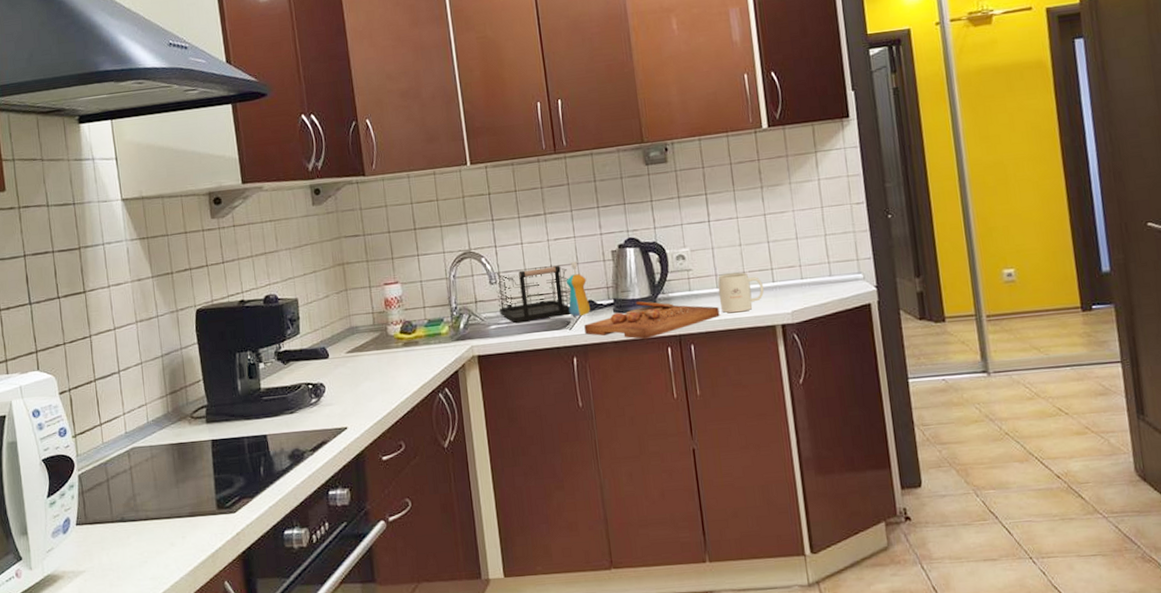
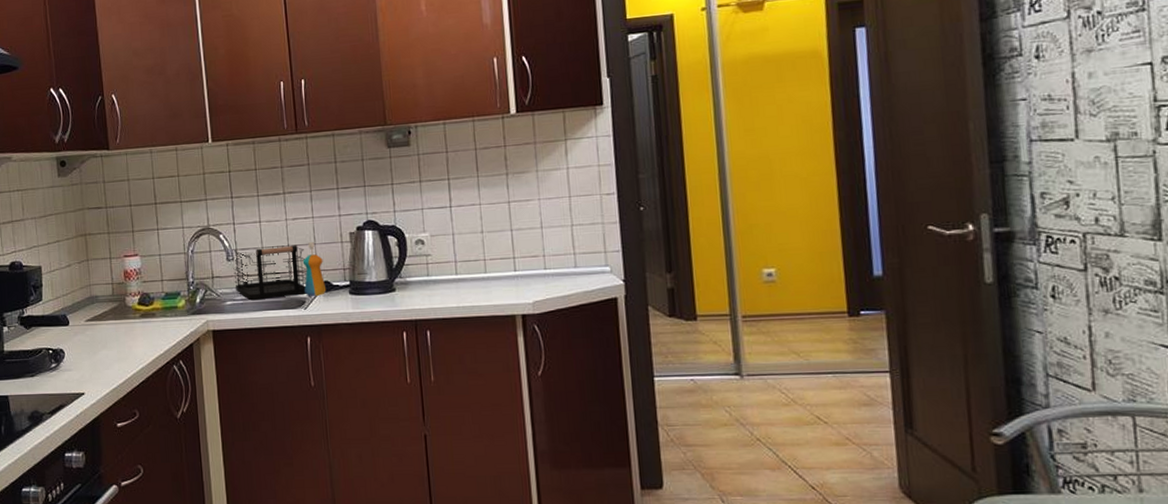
cutting board: present [584,301,720,340] -> none [319,284,458,323]
mug: present [717,272,764,313] -> none [457,259,505,301]

